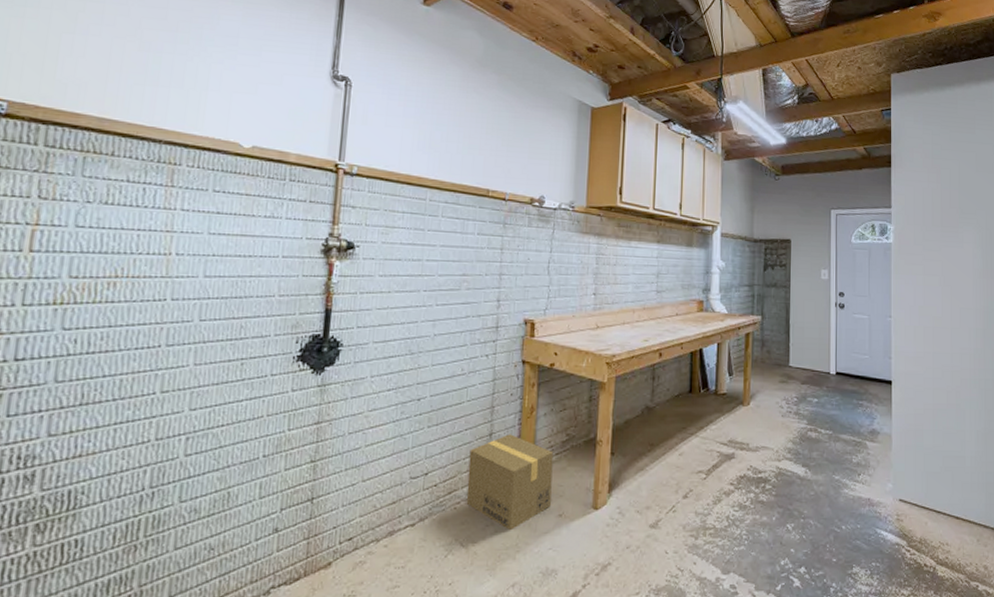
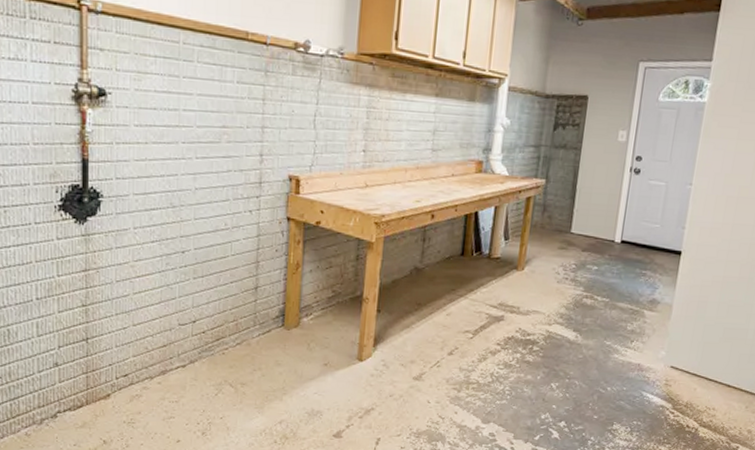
cardboard box: present [466,434,554,531] -> none [234,288,319,376]

